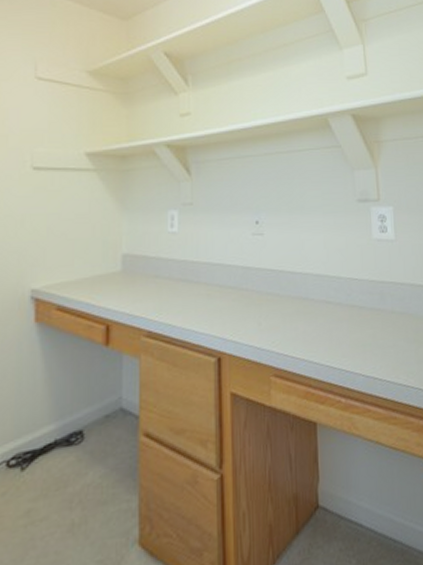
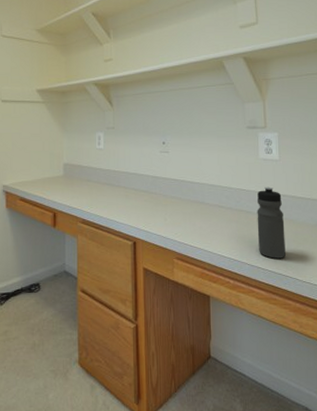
water bottle: none [371,273,406,365] -> present [257,186,285,259]

